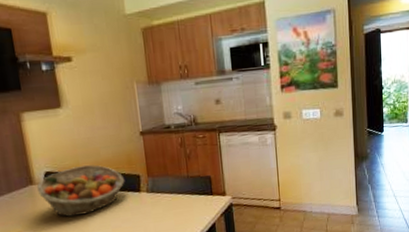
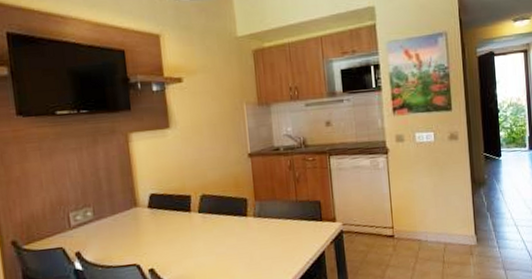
fruit basket: present [36,164,125,217] -> none [140,187,232,242]

